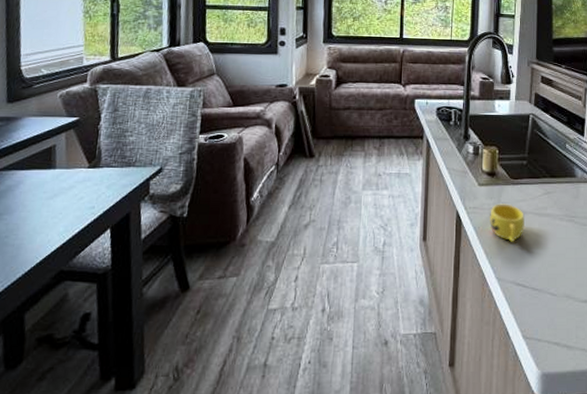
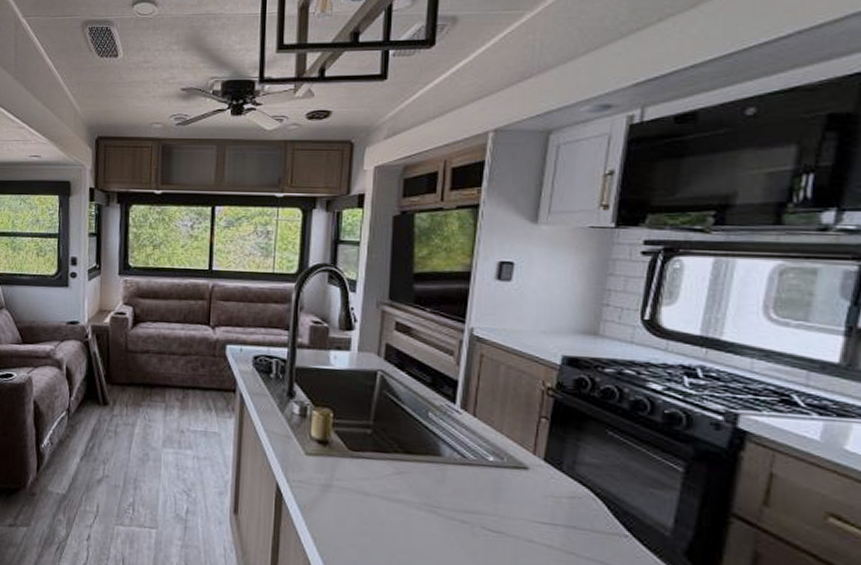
cup: present [489,204,524,242] -> none [318,479,367,529]

